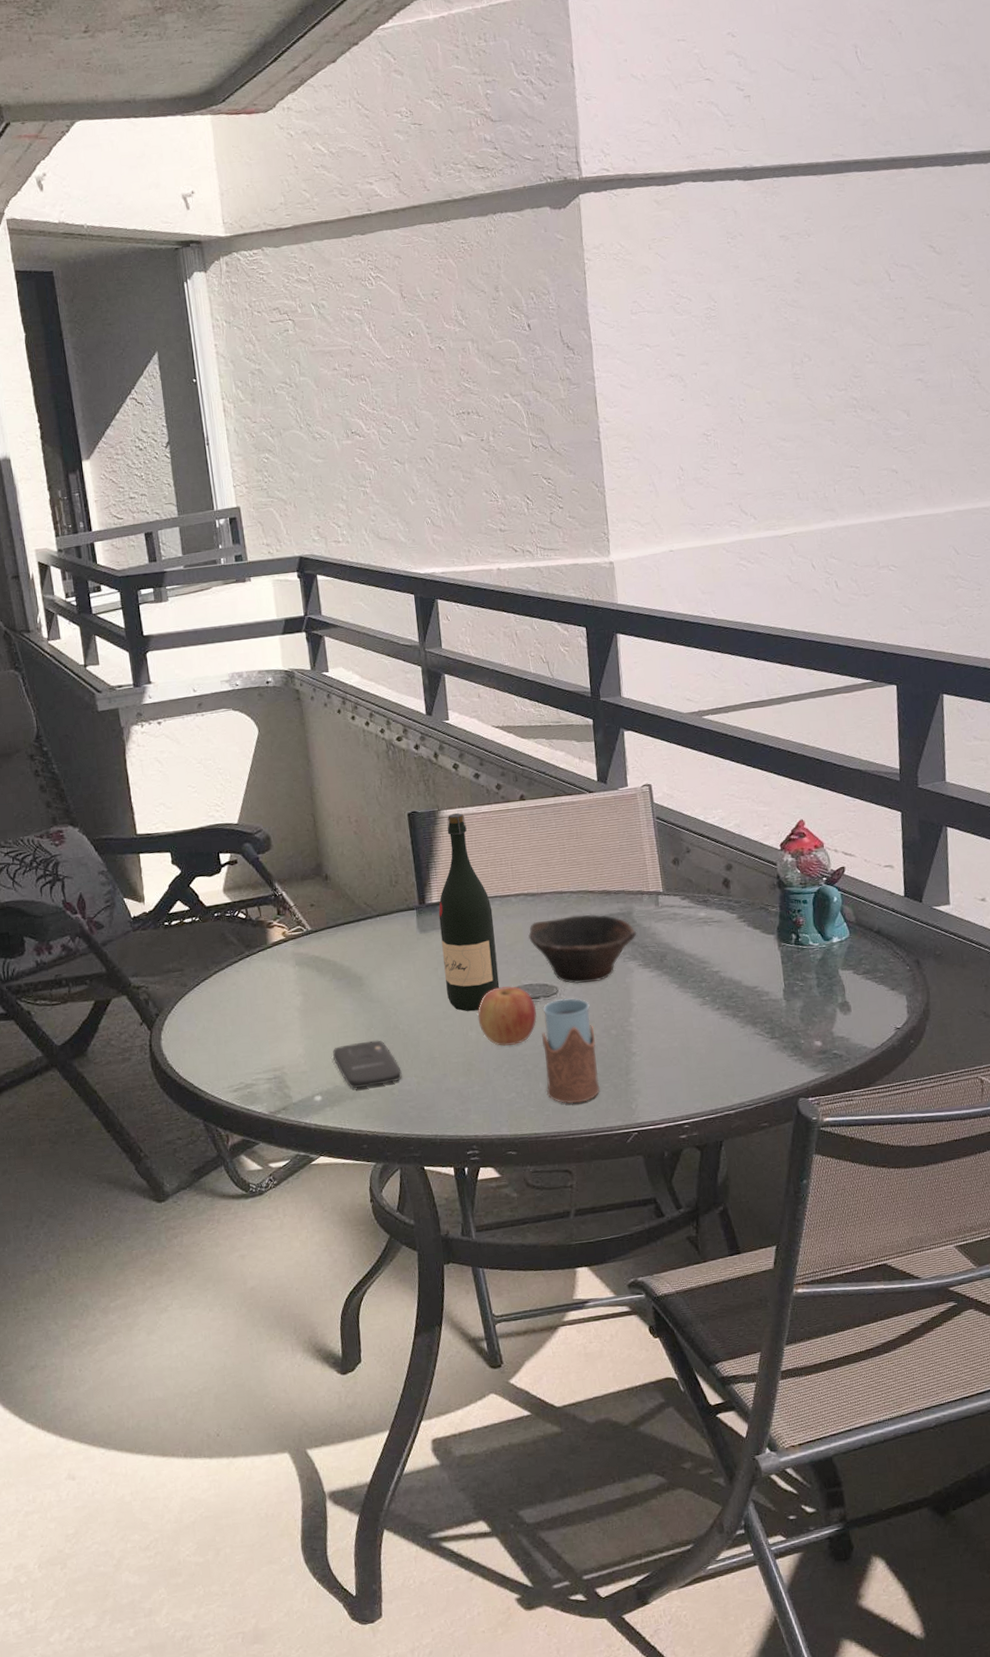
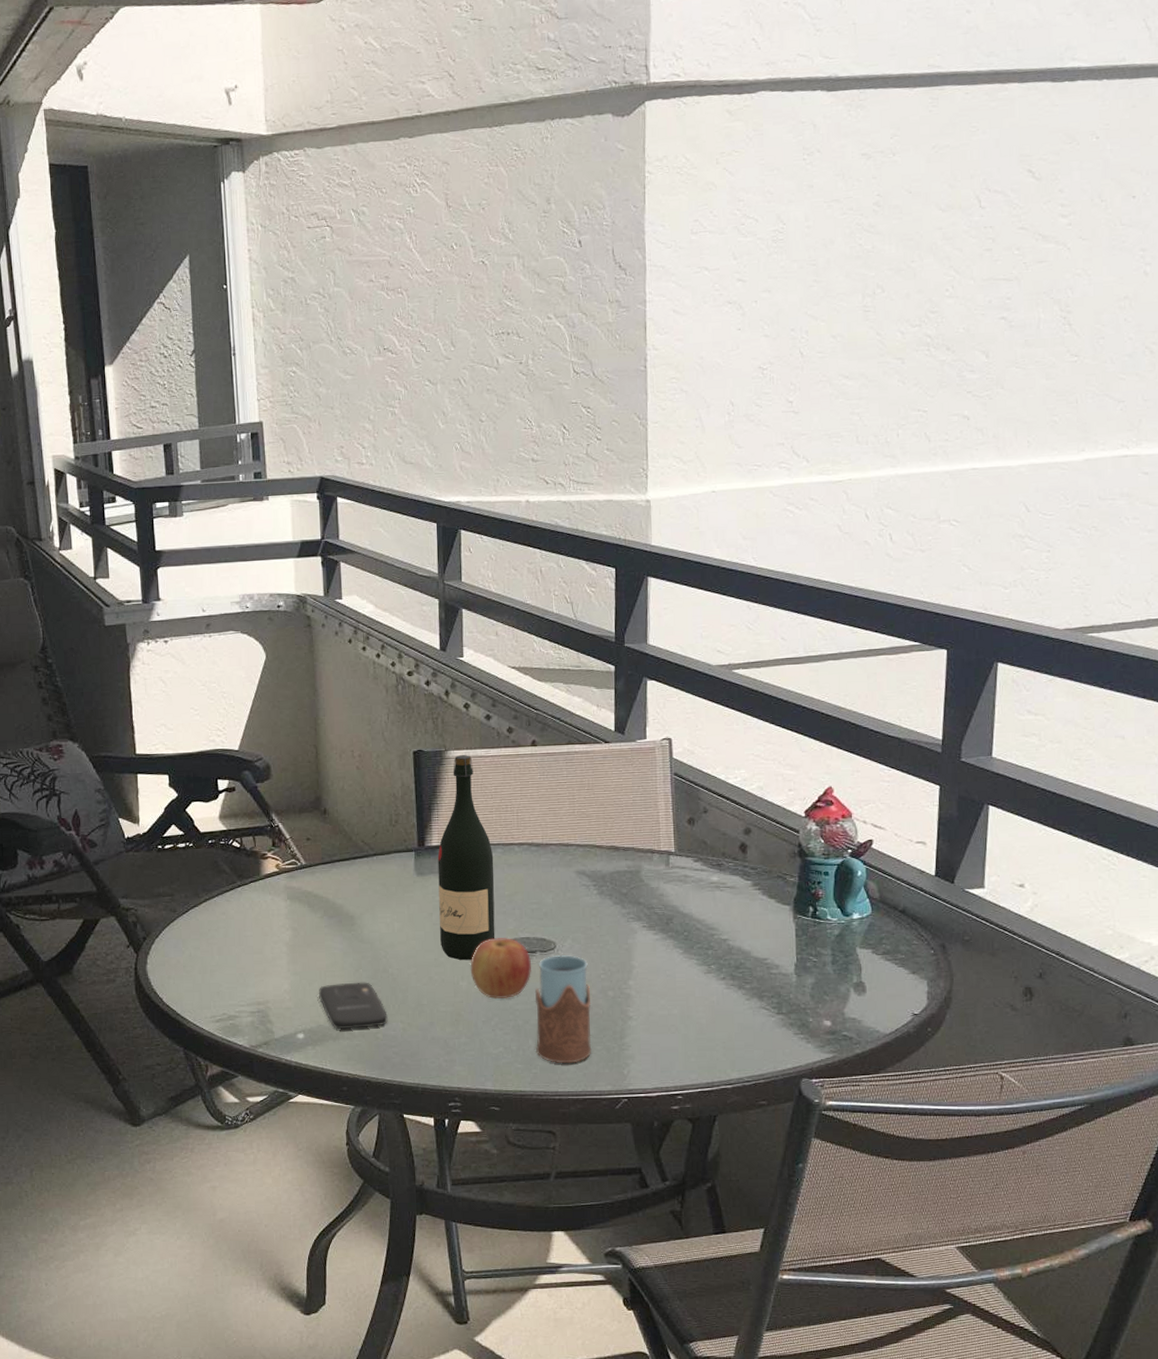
bowl: present [528,915,637,984] -> none [529,870,644,941]

